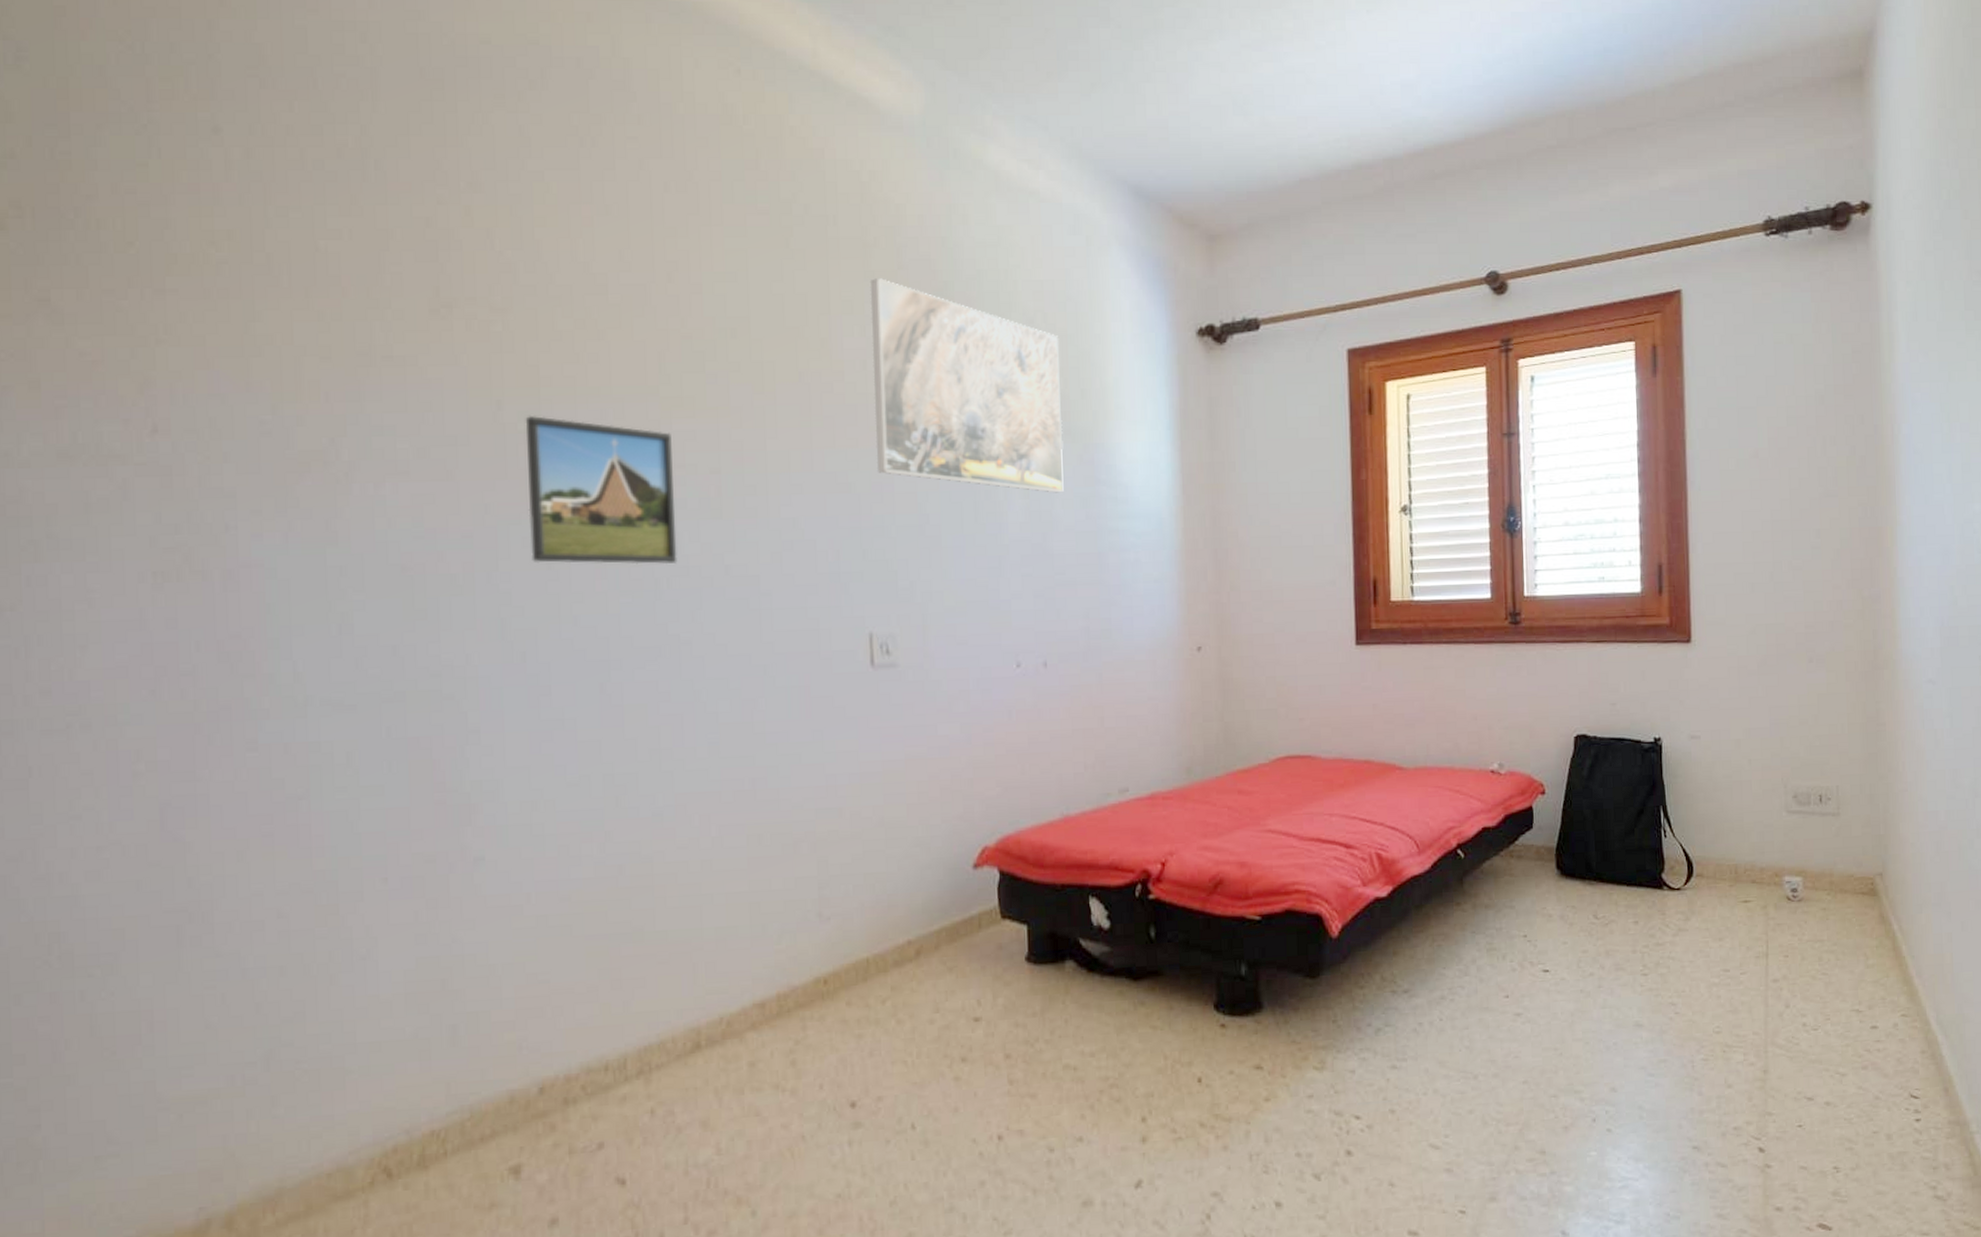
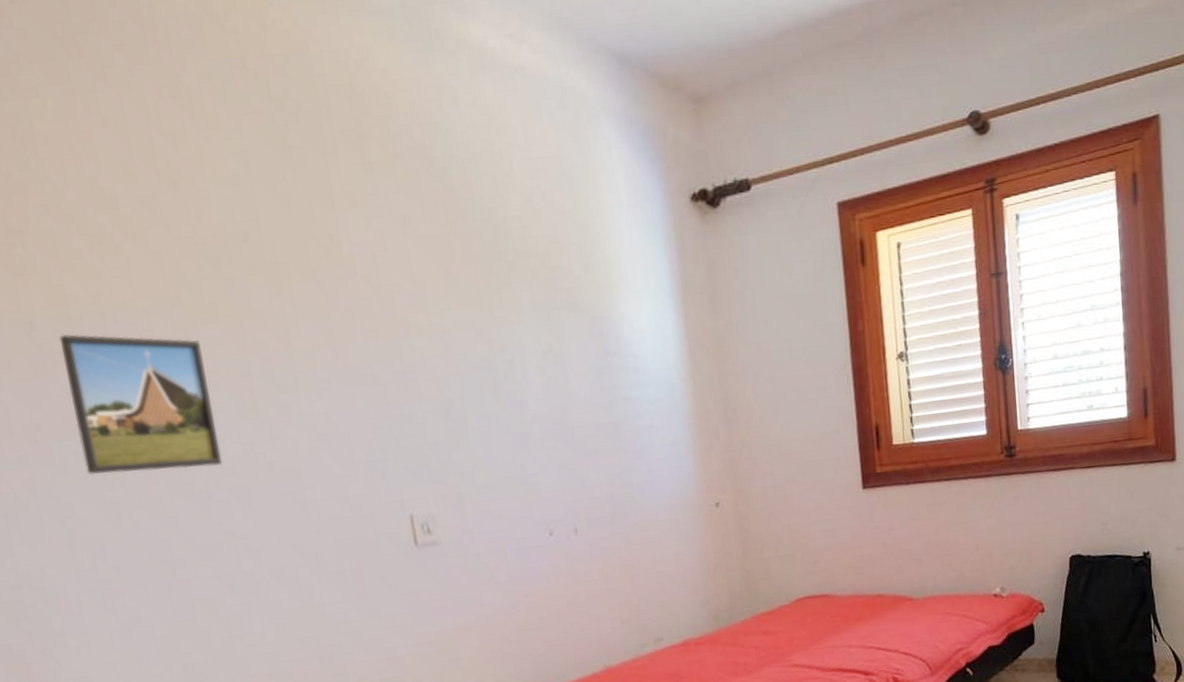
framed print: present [869,278,1064,493] -> none [369,169,577,369]

